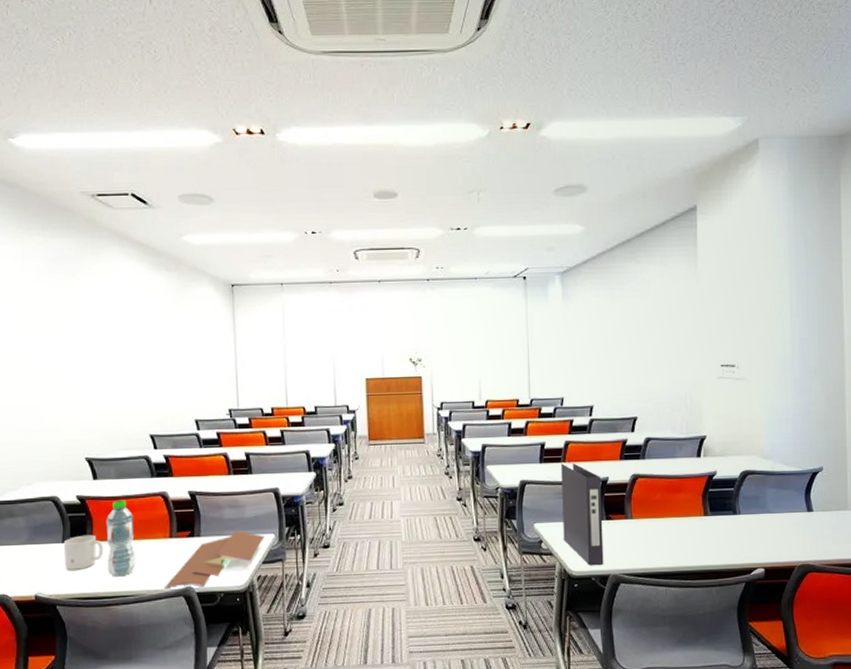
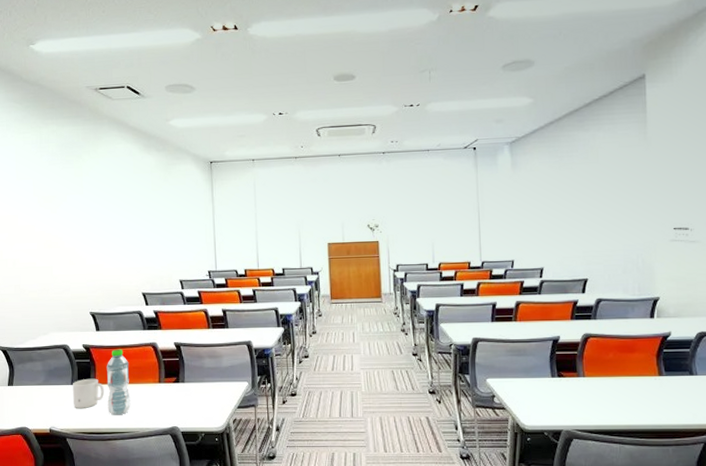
papers: present [164,530,265,589] -> none [154,377,239,427]
binder: present [561,463,604,565] -> none [512,322,556,420]

